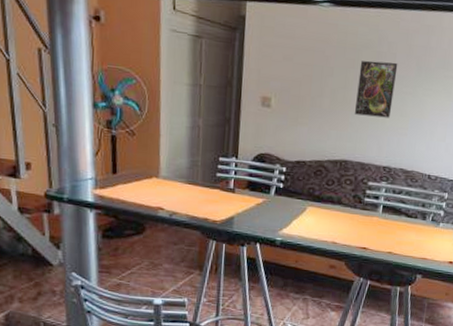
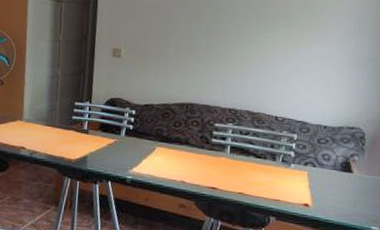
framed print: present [355,60,398,118] -> none [199,13,238,64]

